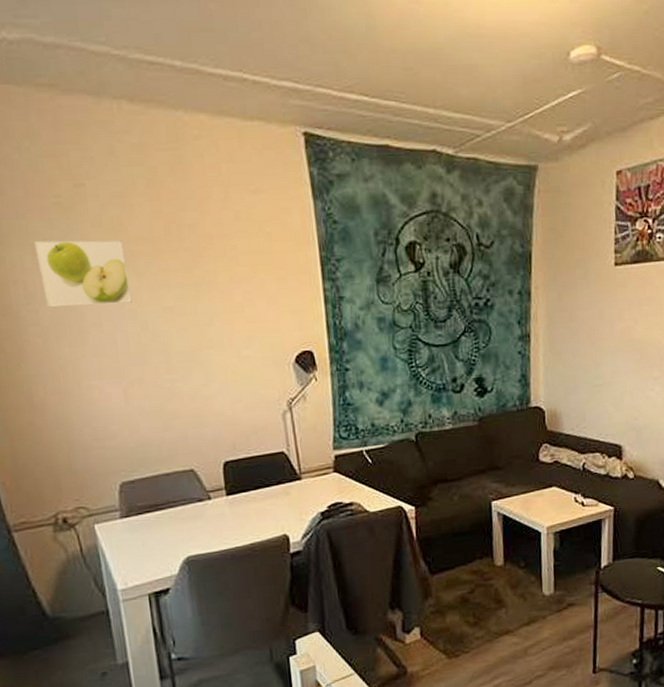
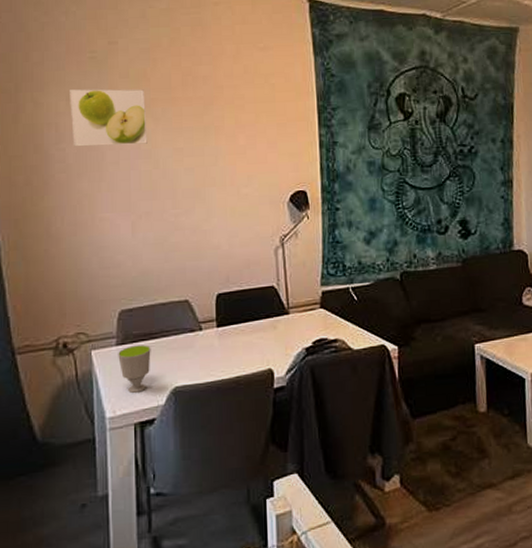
cup: none [123,516,160,566] -> present [118,344,151,394]

